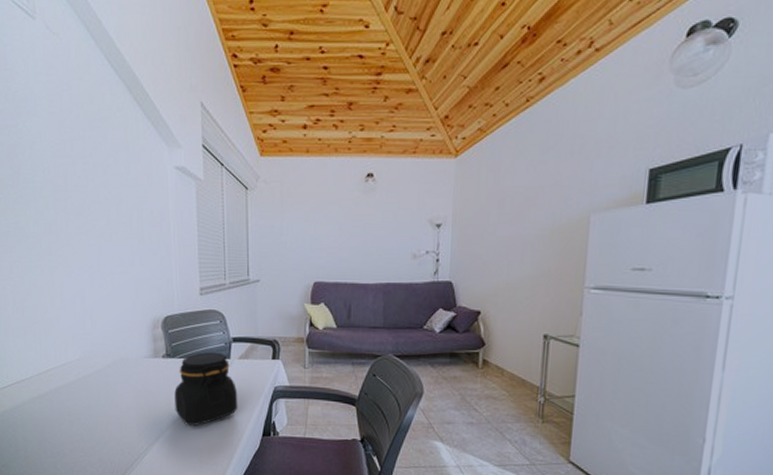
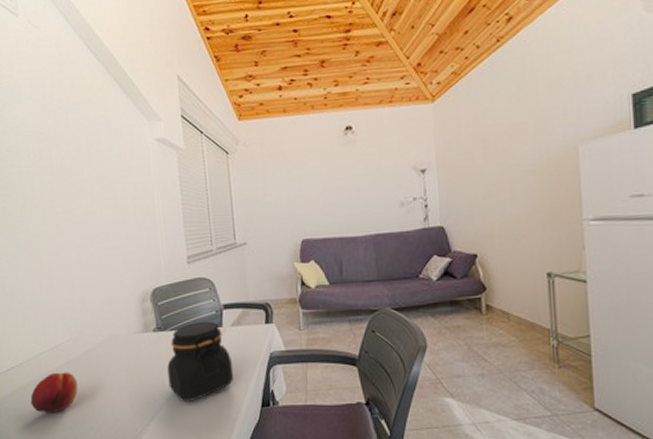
fruit: none [39,388,87,426] -> present [30,372,78,413]

